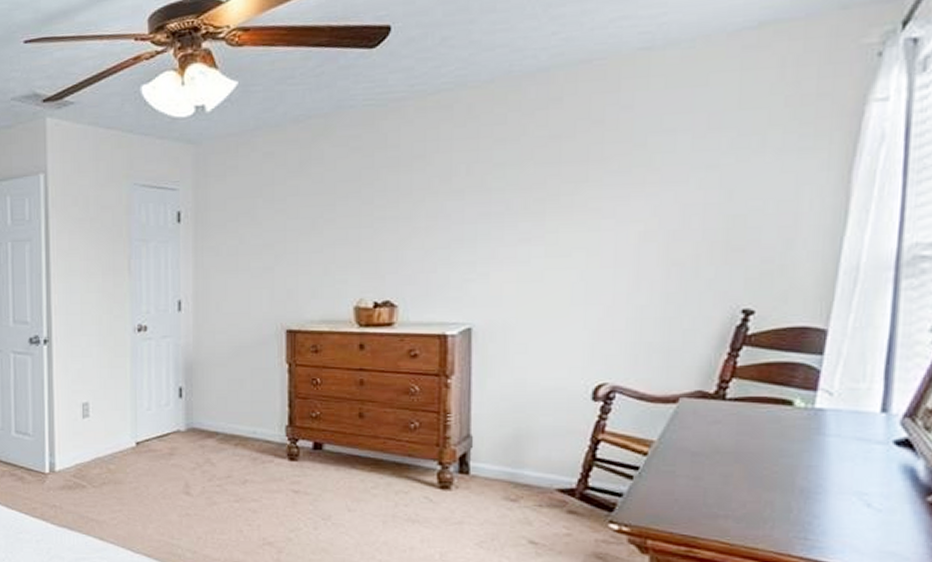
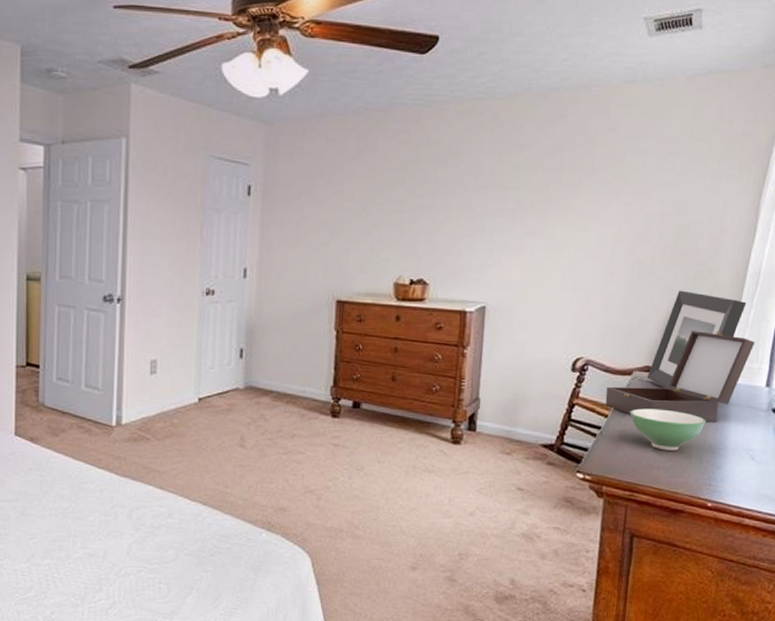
jewelry box: none [642,345,860,460] -> present [605,331,756,423]
bowl: none [679,443,792,496] -> present [630,408,706,451]
picture frame: none [701,295,842,419] -> present [647,290,747,390]

